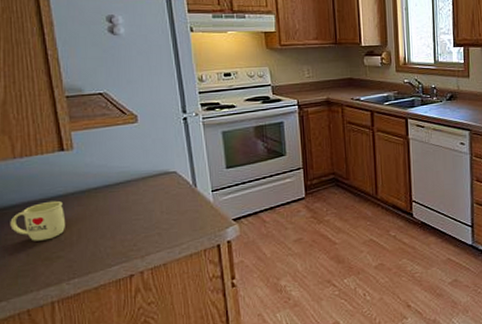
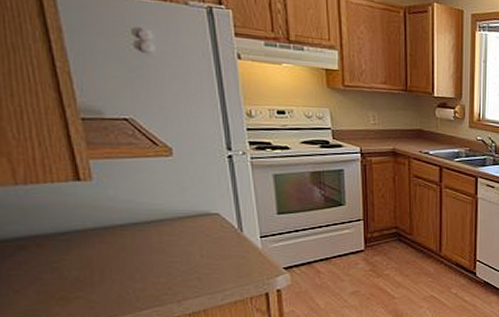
mug: present [10,200,65,241] -> none [13,236,84,279]

